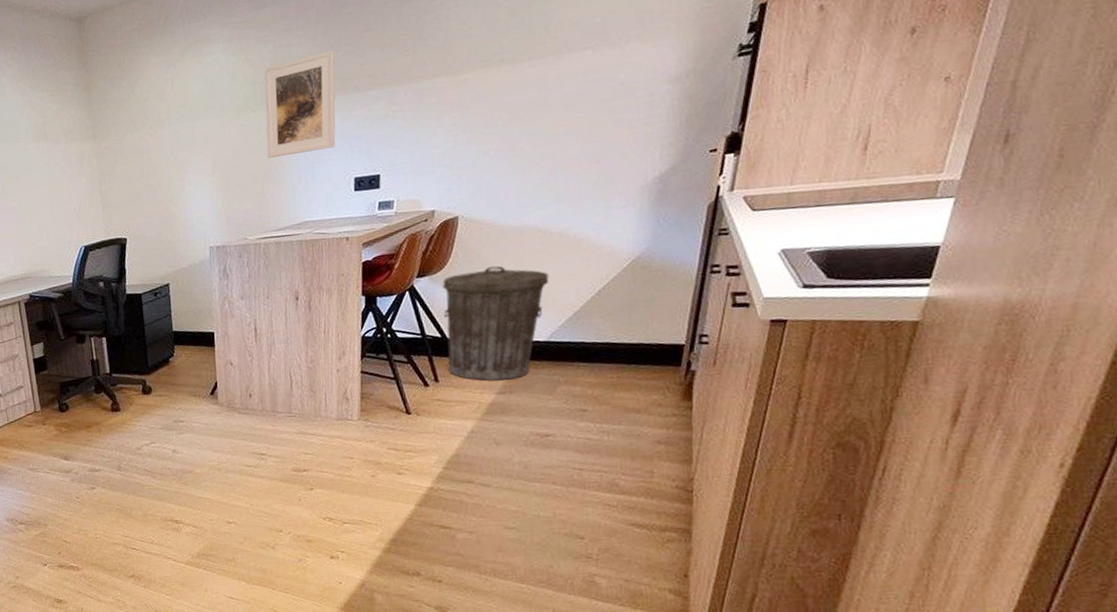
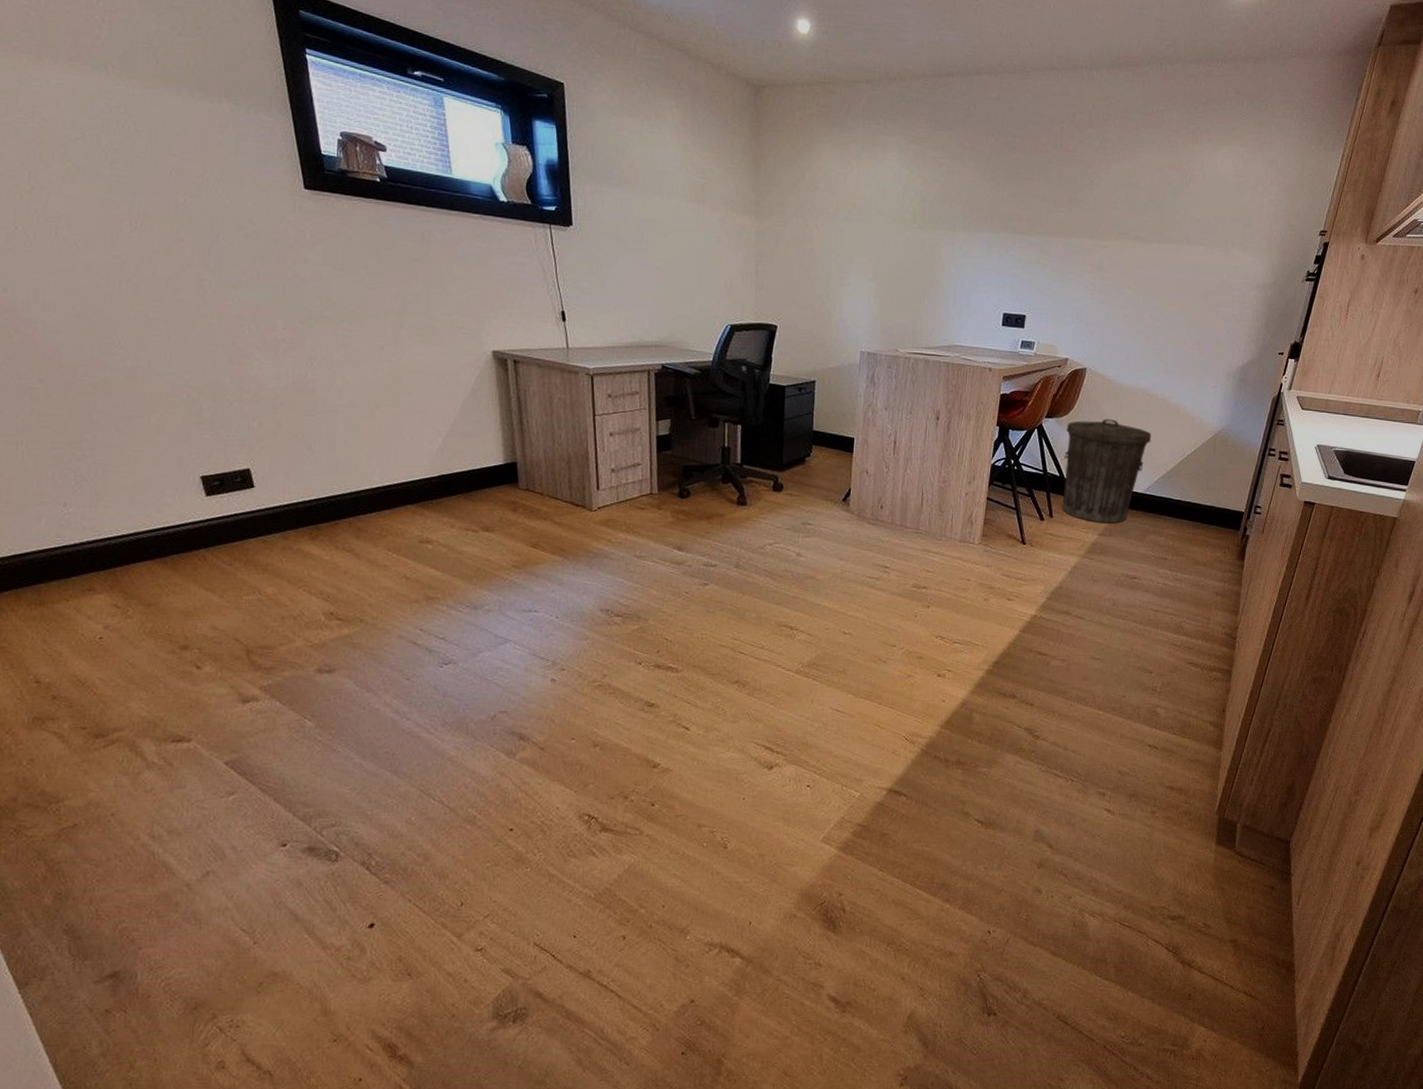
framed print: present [264,49,336,159] -> none [928,187,1000,281]

